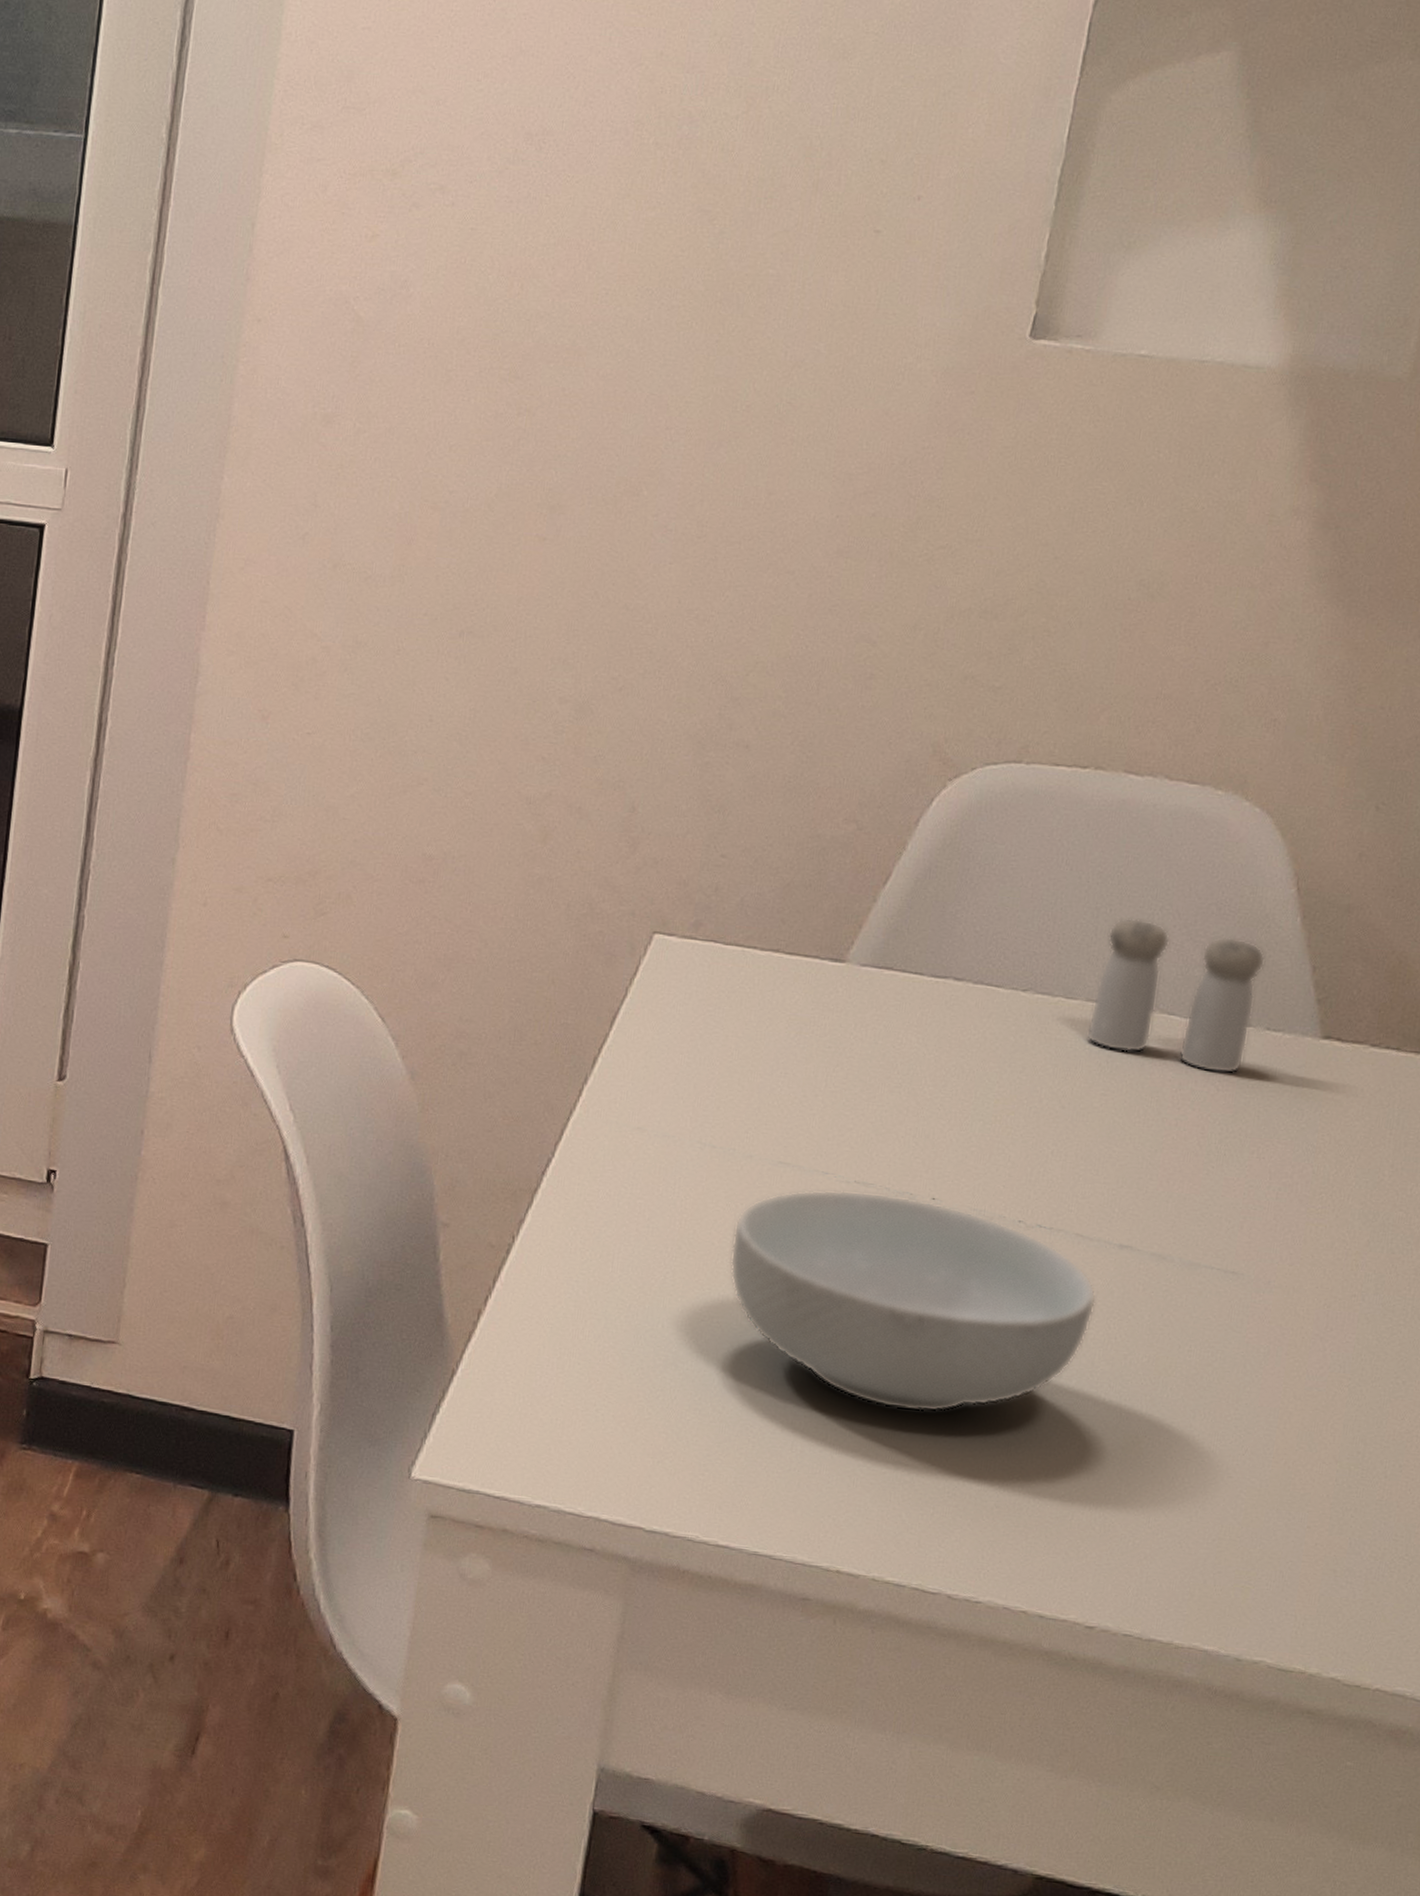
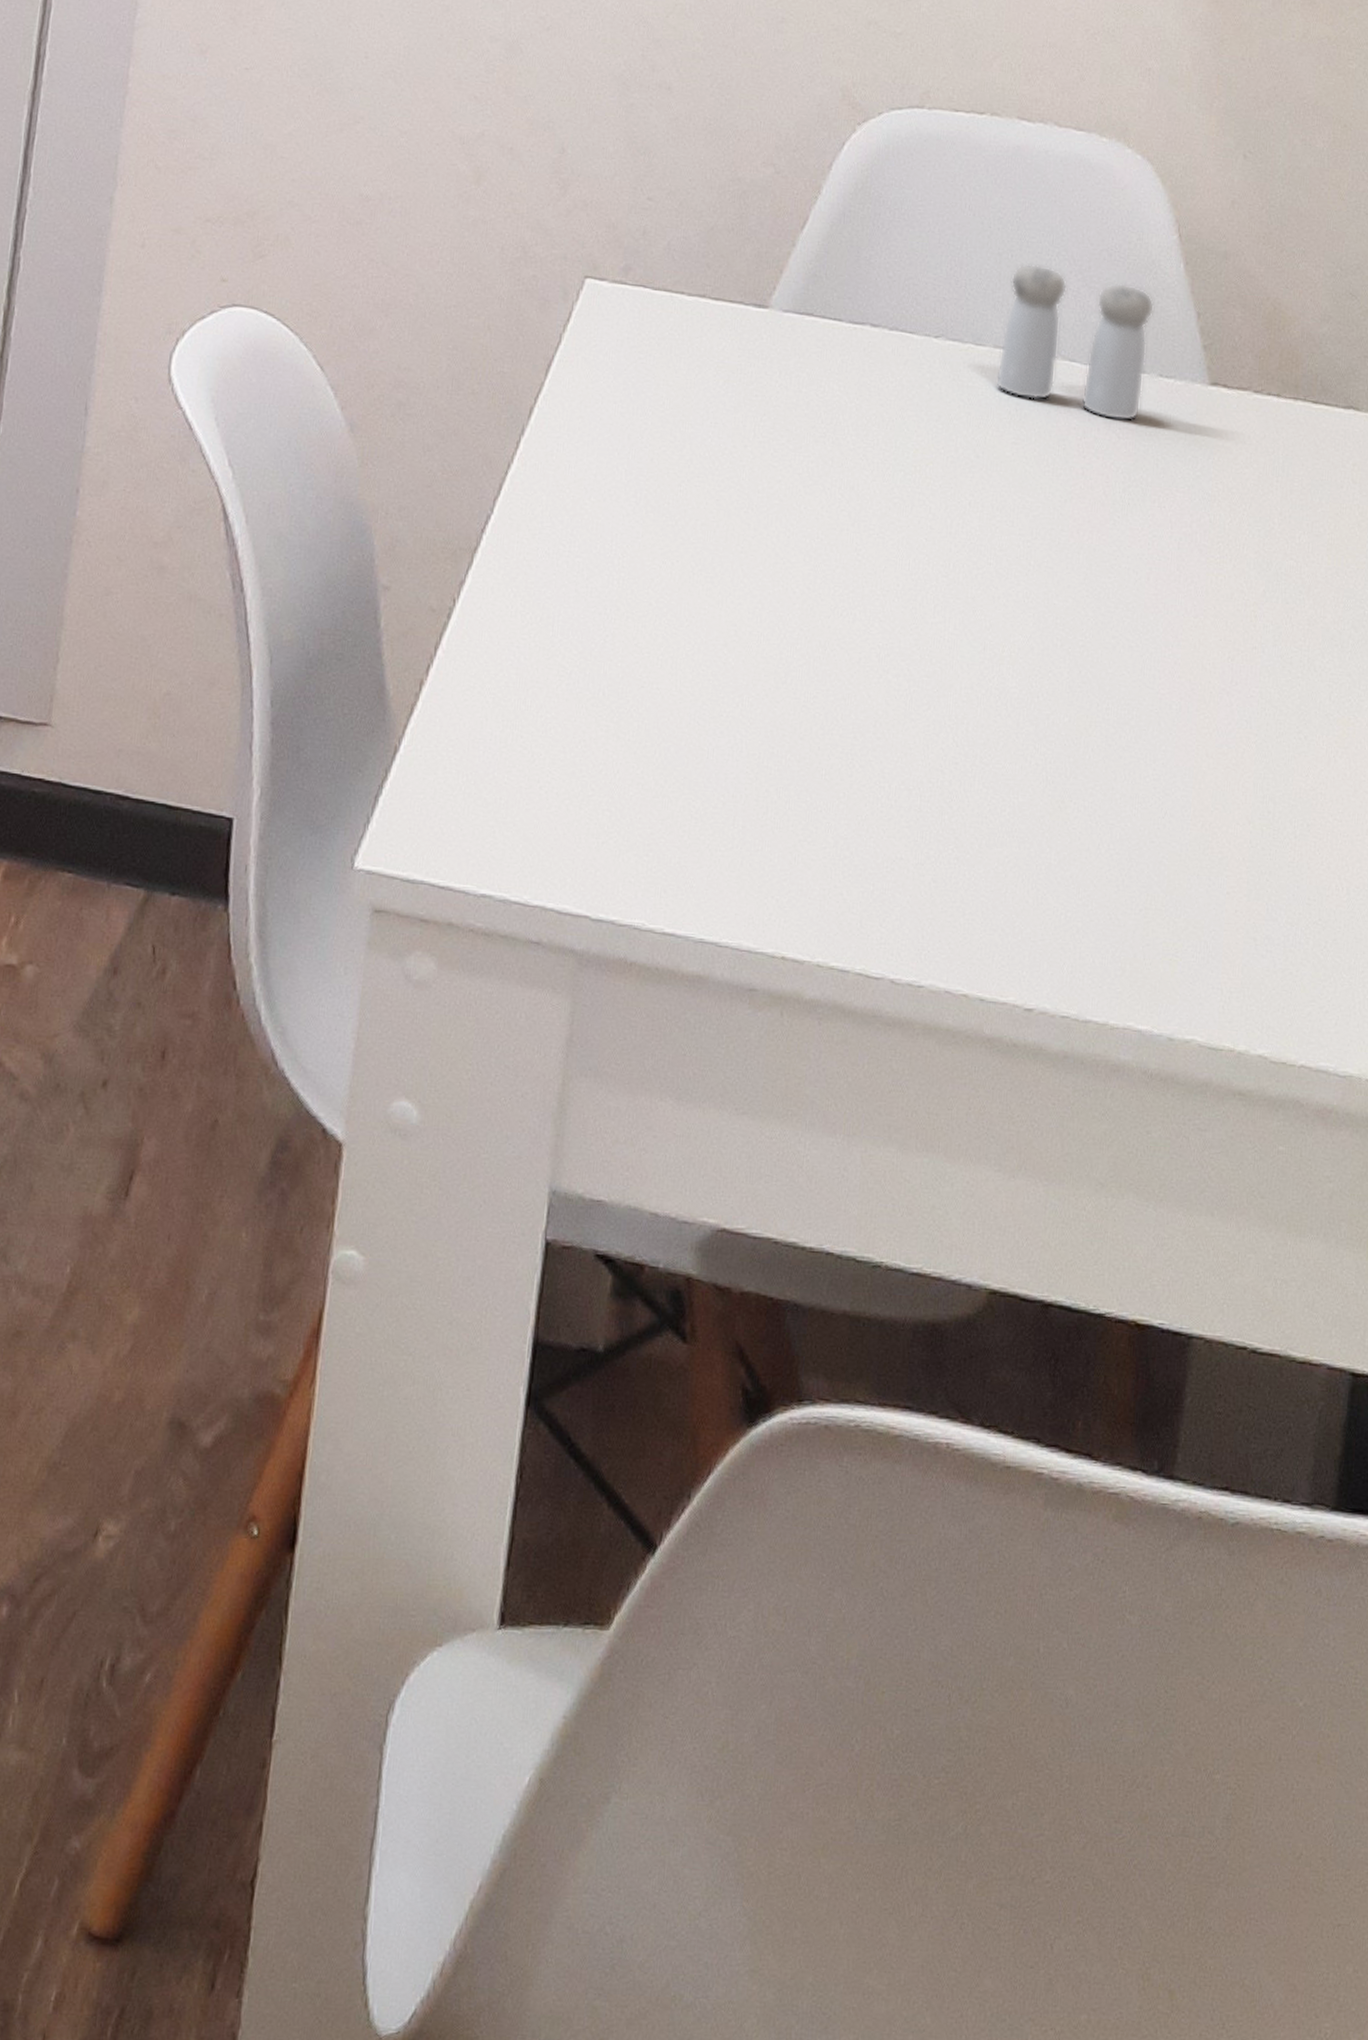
cereal bowl: present [730,1189,1096,1413] -> none [667,545,1018,781]

